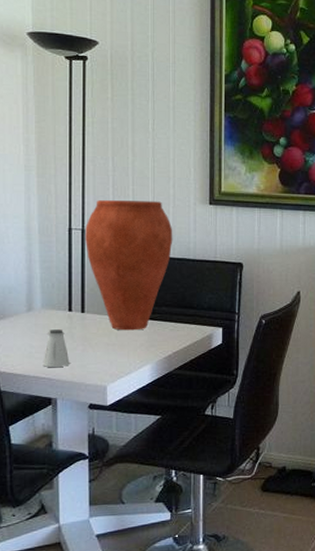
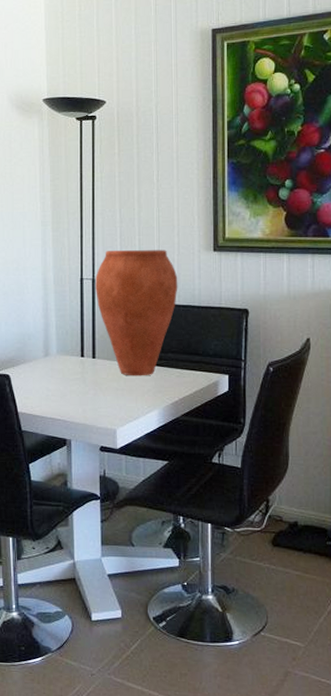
saltshaker: present [43,329,70,368] -> none [58,374,83,411]

